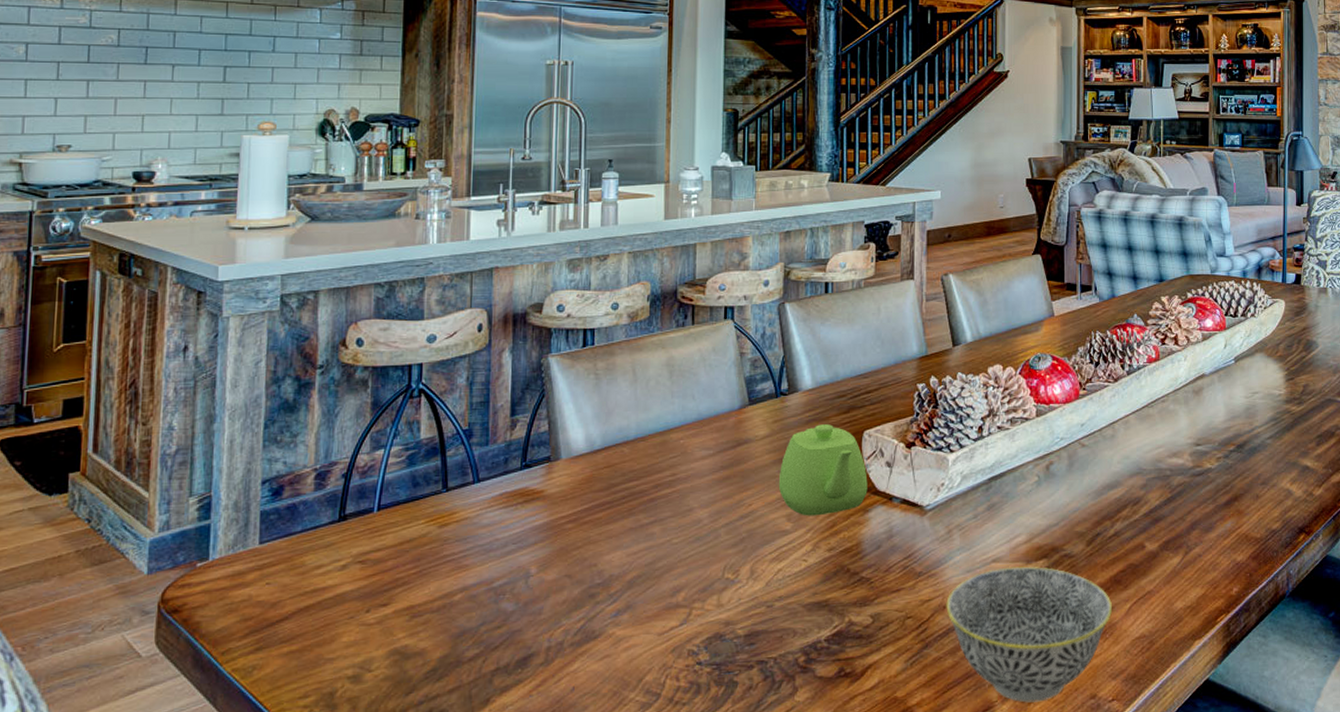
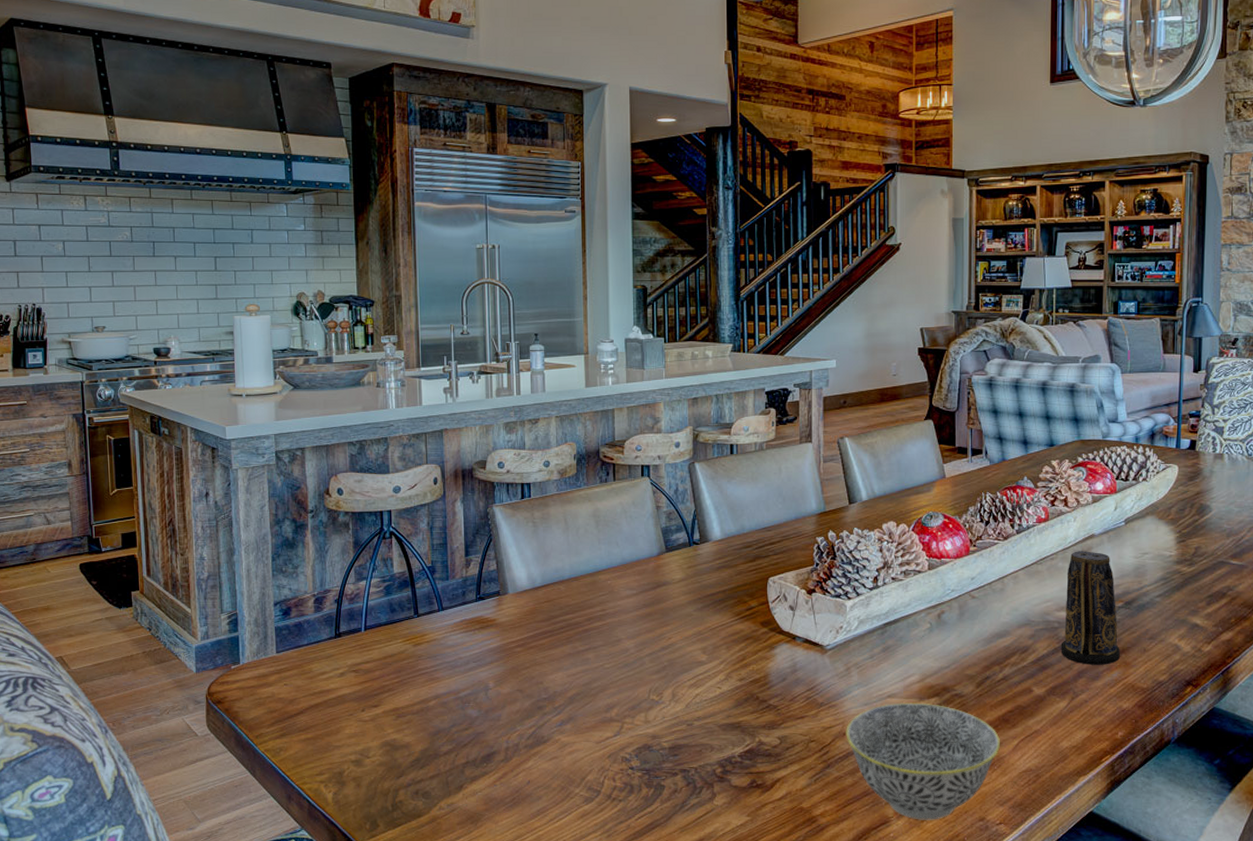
teapot: present [778,424,868,516] -> none [694,571,773,650]
candle: none [1173,392,1233,515] -> present [1060,551,1120,665]

